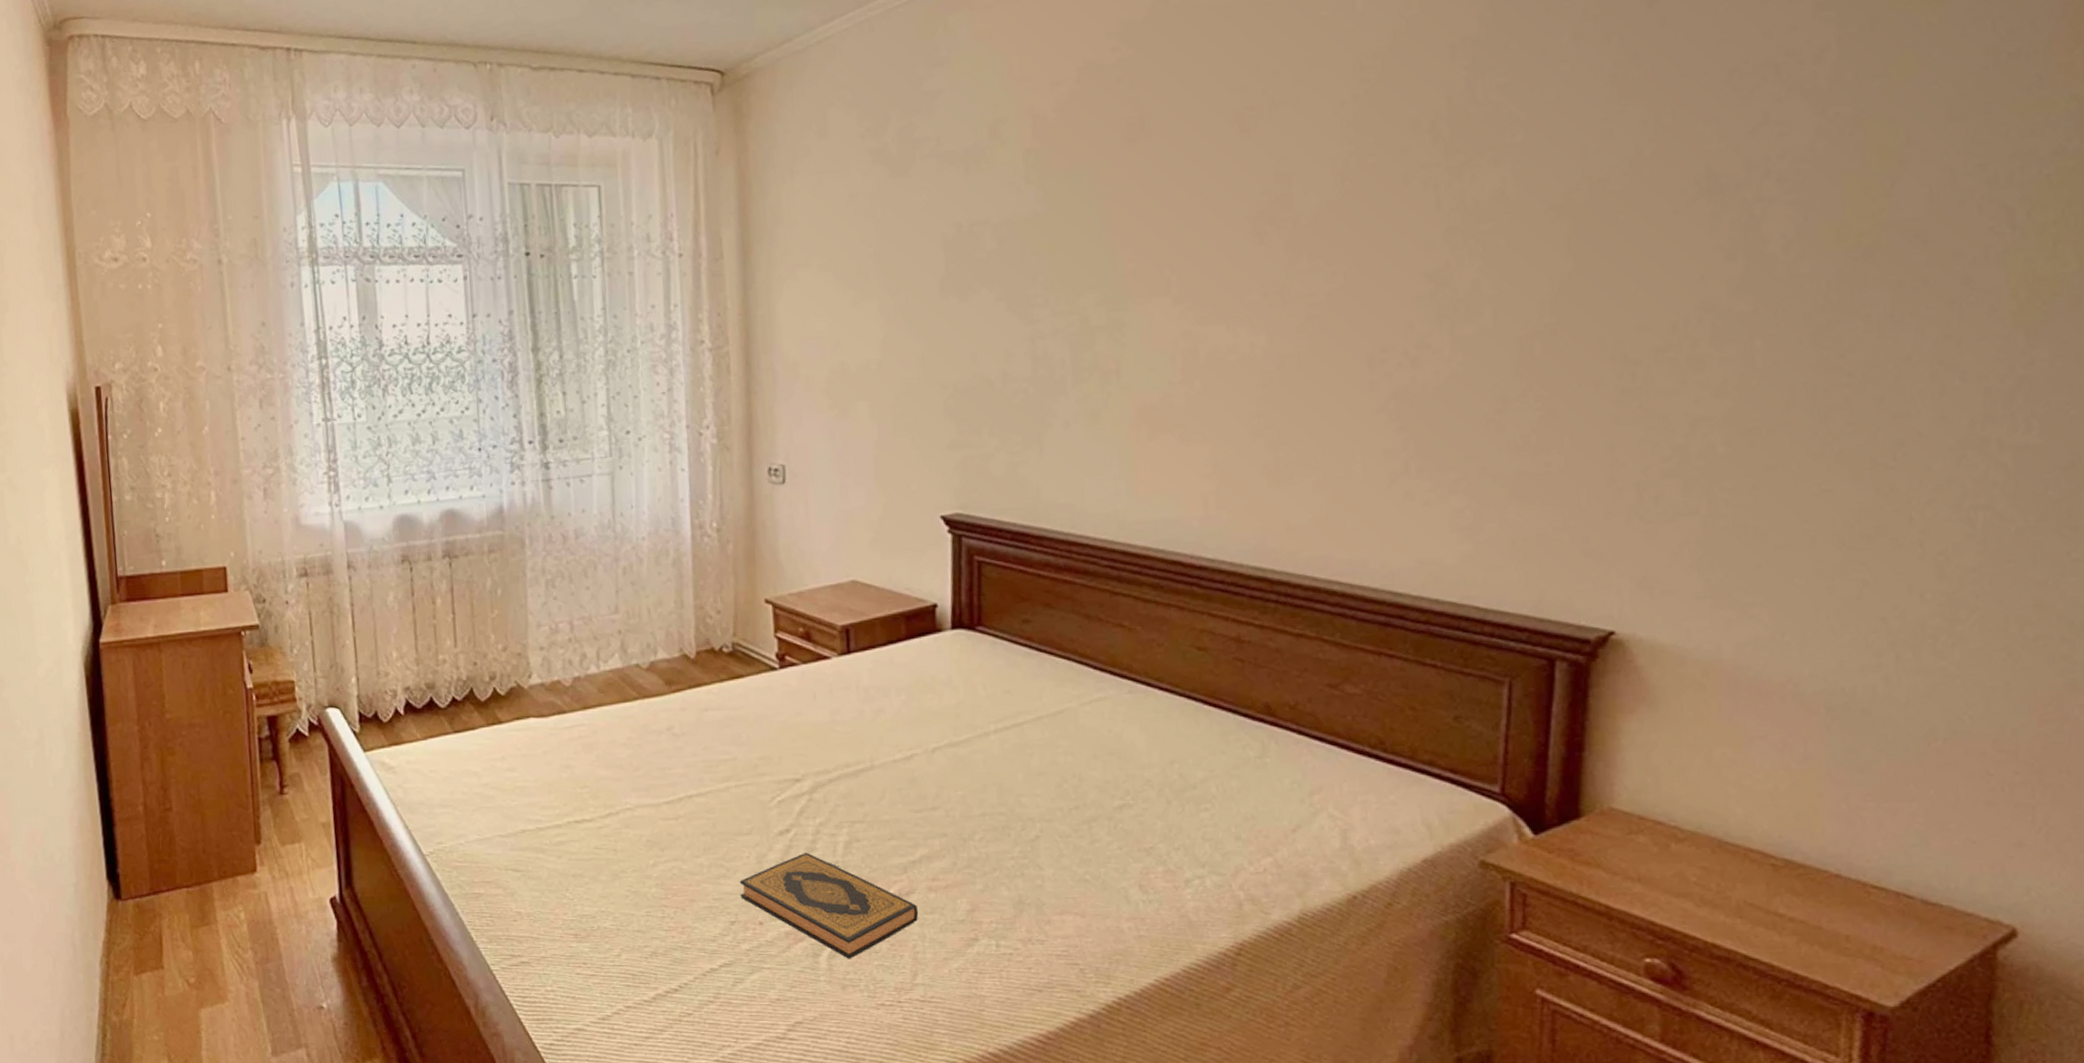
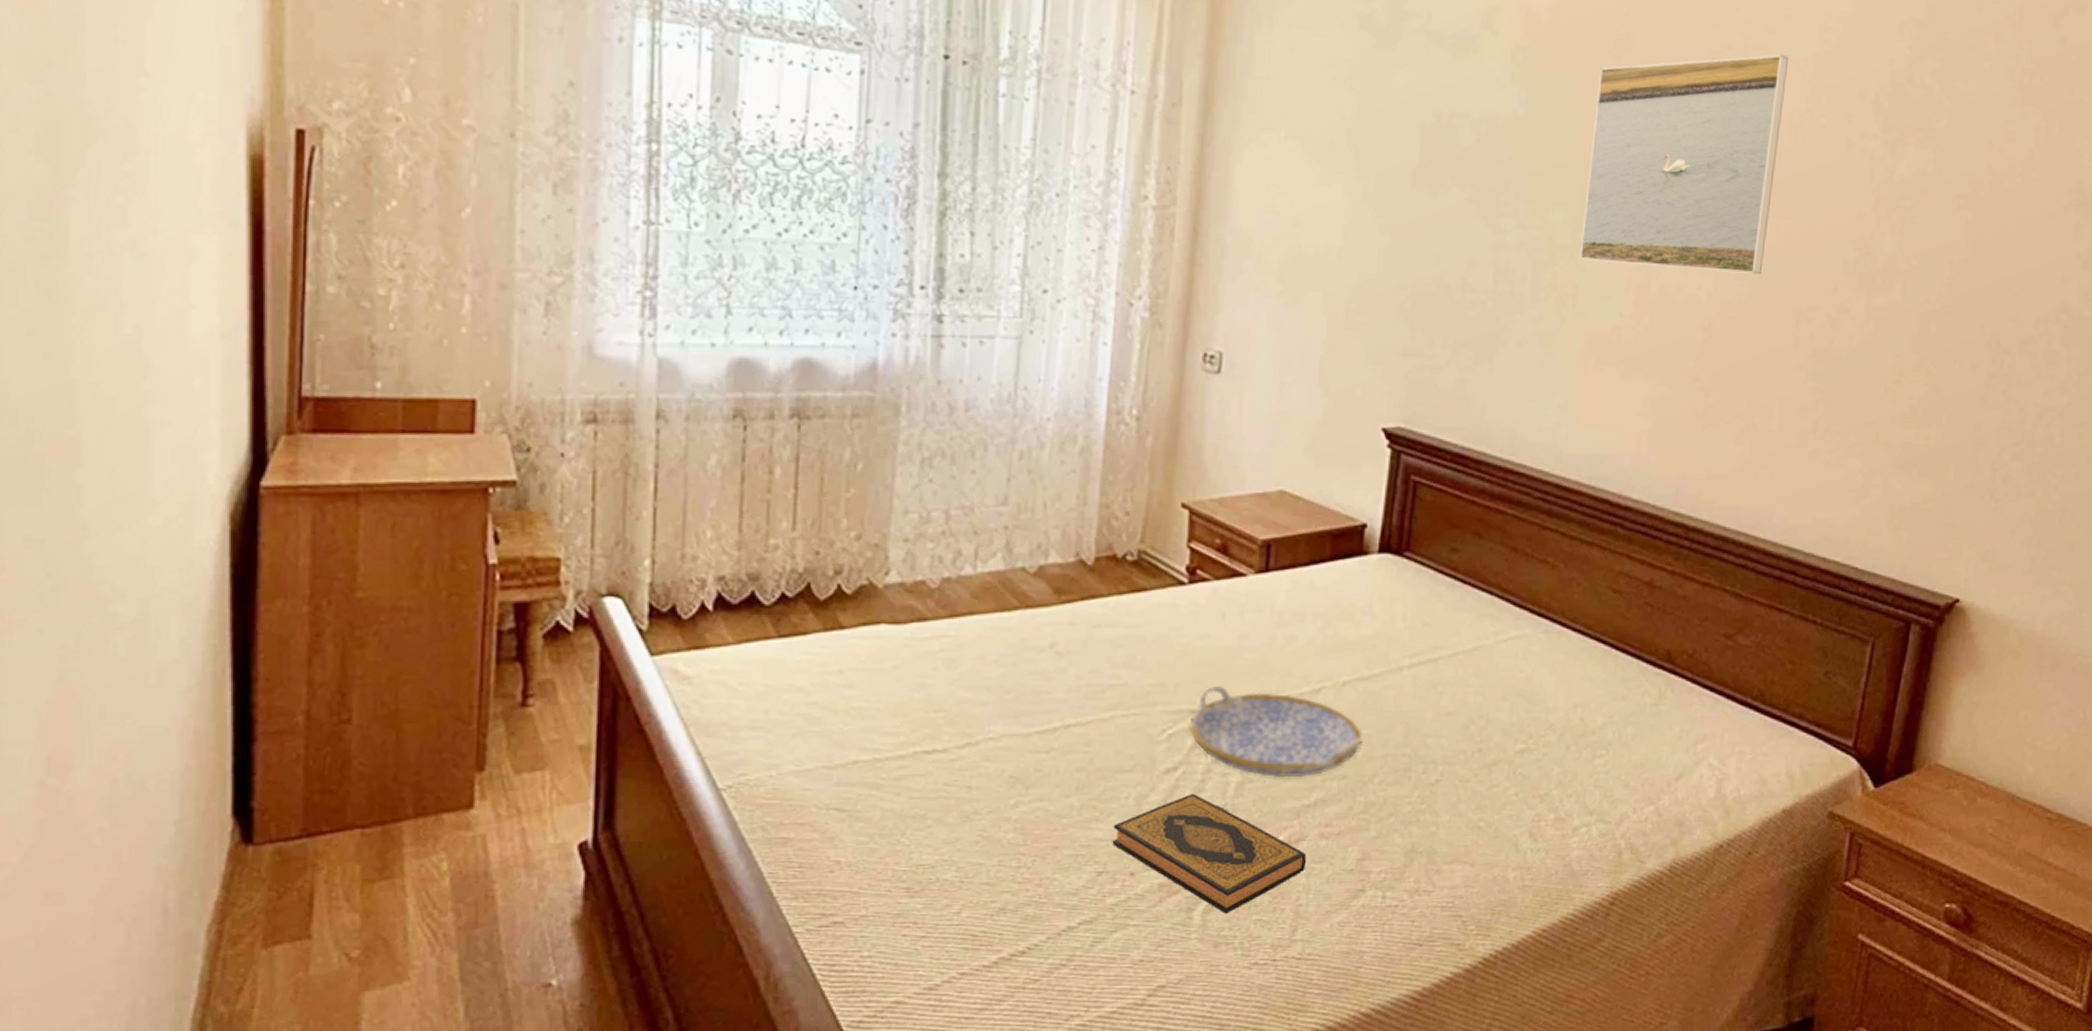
serving tray: none [795,757,958,838] -> present [1189,686,1363,778]
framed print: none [1116,103,1323,337] -> present [1579,54,1789,275]

